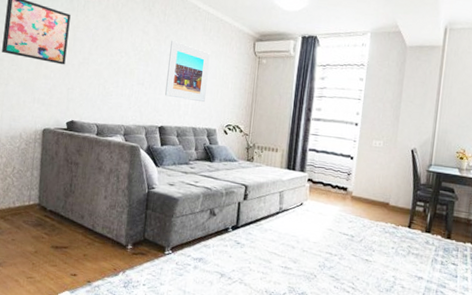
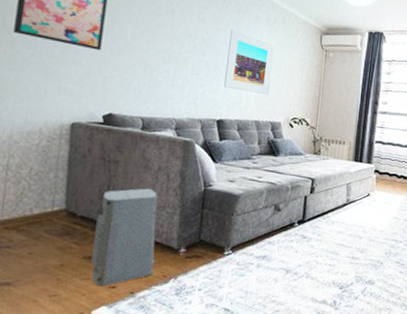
air purifier: none [57,188,109,273] -> present [91,188,158,286]

